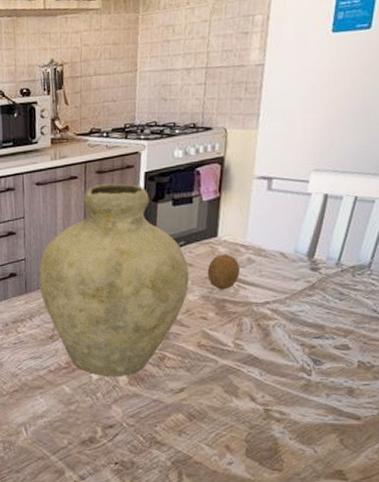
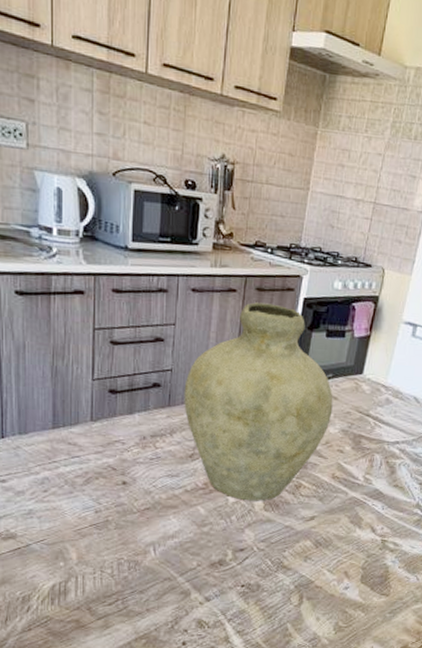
fruit: present [207,254,240,290] -> none [349,391,378,426]

